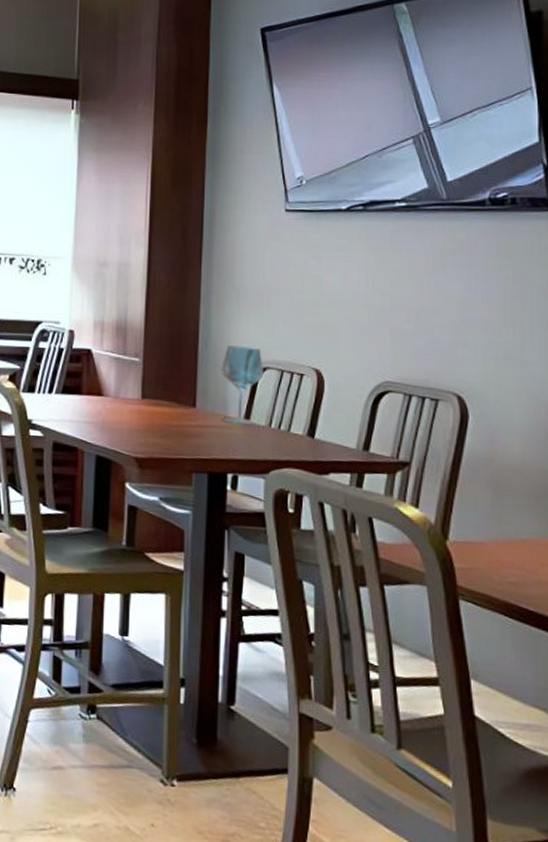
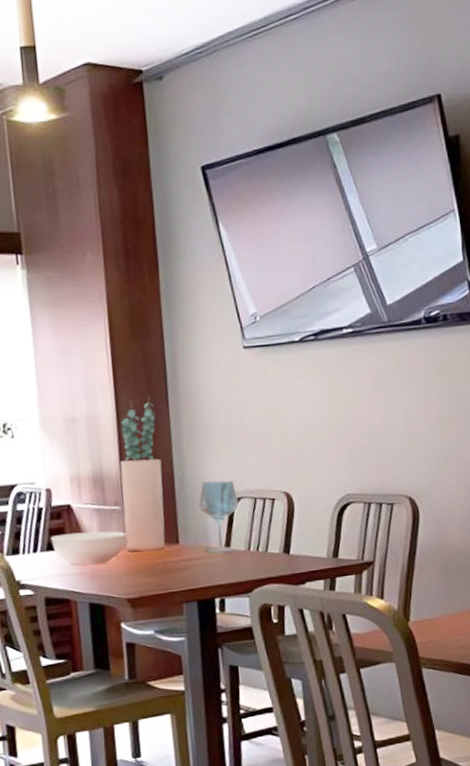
bowl: none [67,378,143,416] -> present [51,531,127,566]
vase: none [140,248,187,411] -> present [120,395,165,552]

